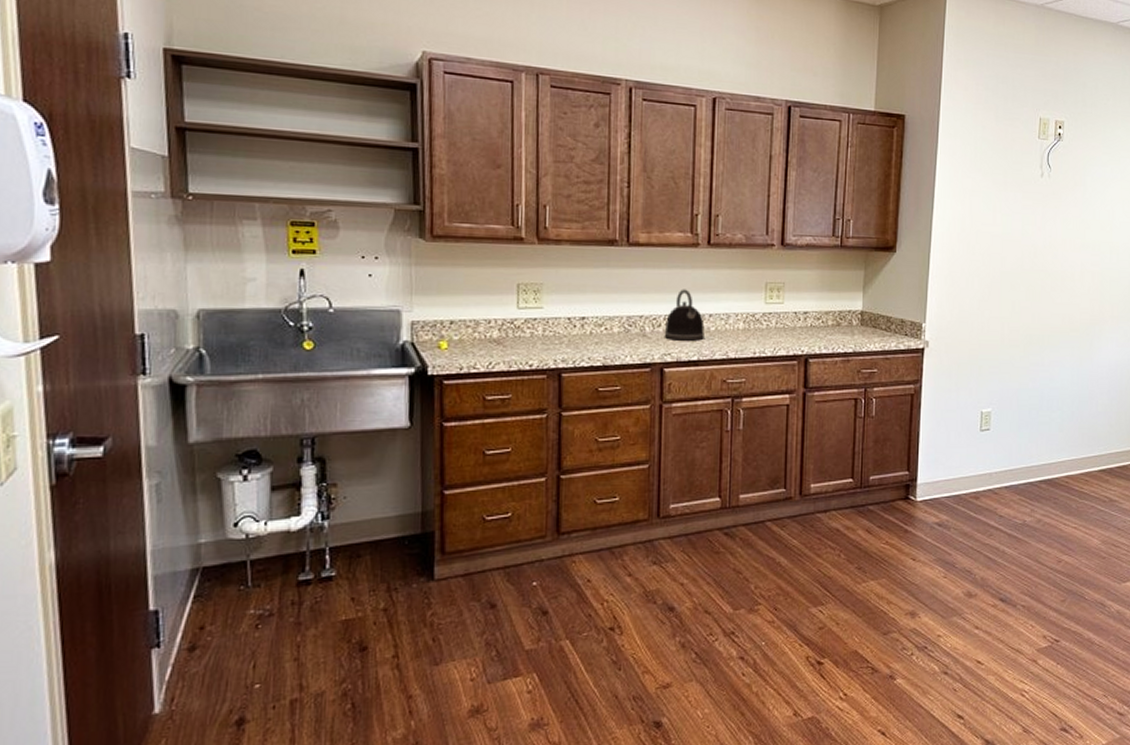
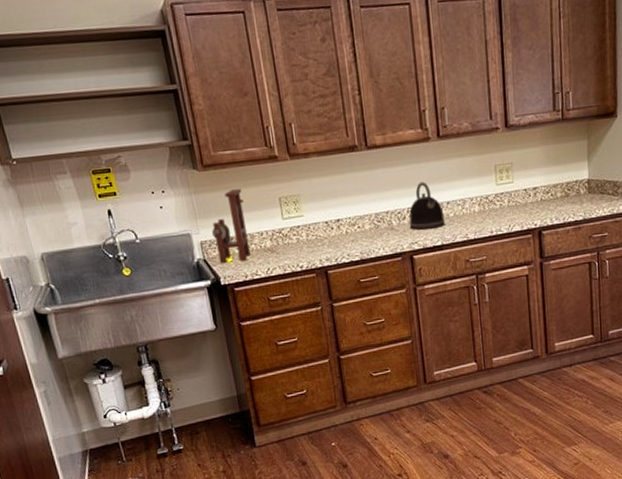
paper towel holder: none [427,267,474,350] -> present [211,189,251,263]

